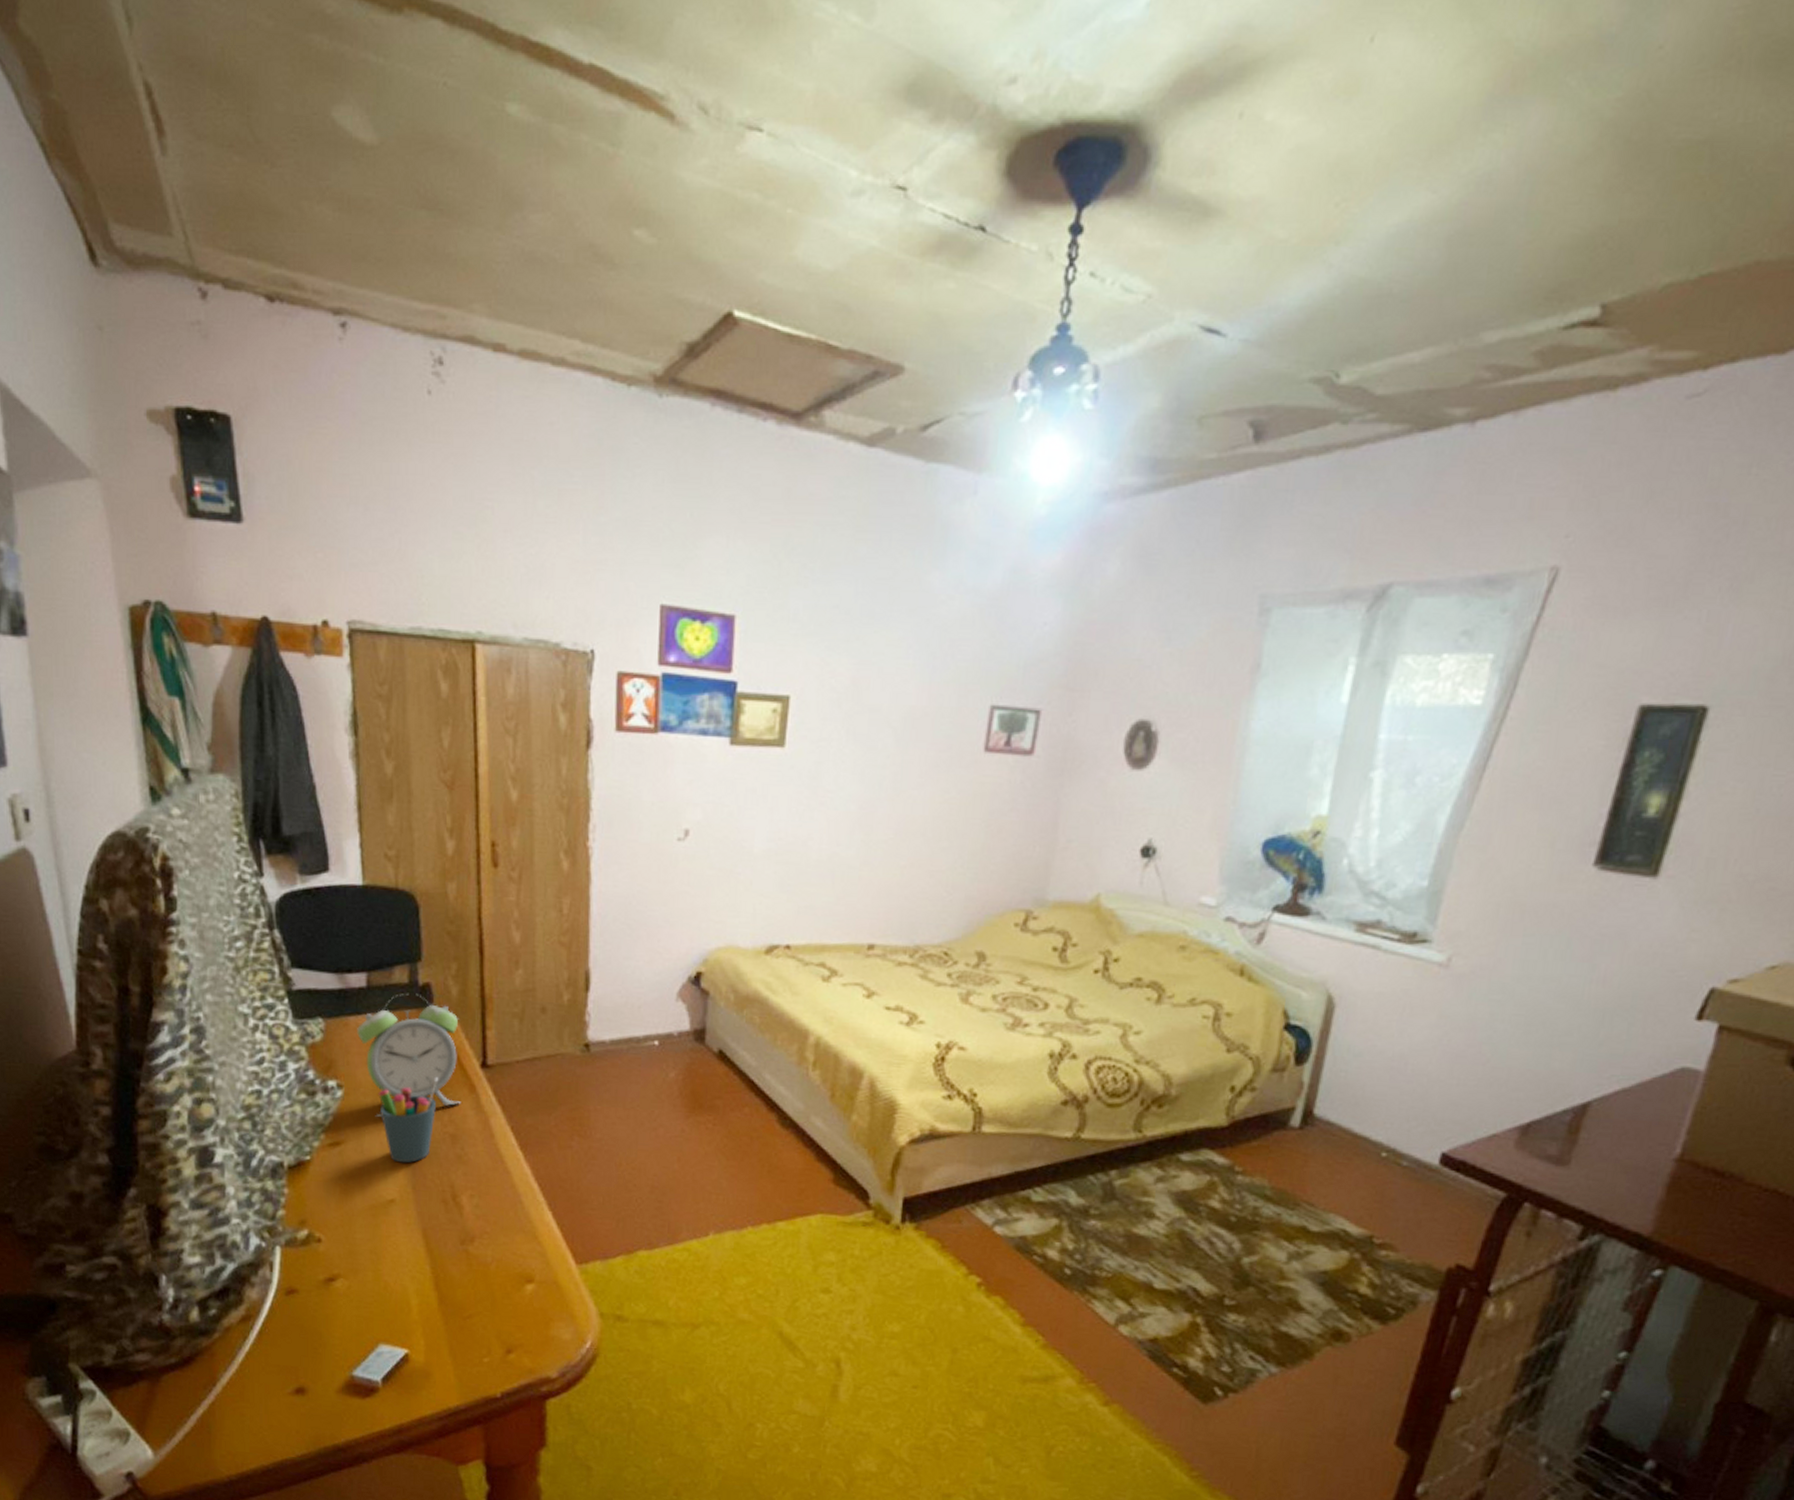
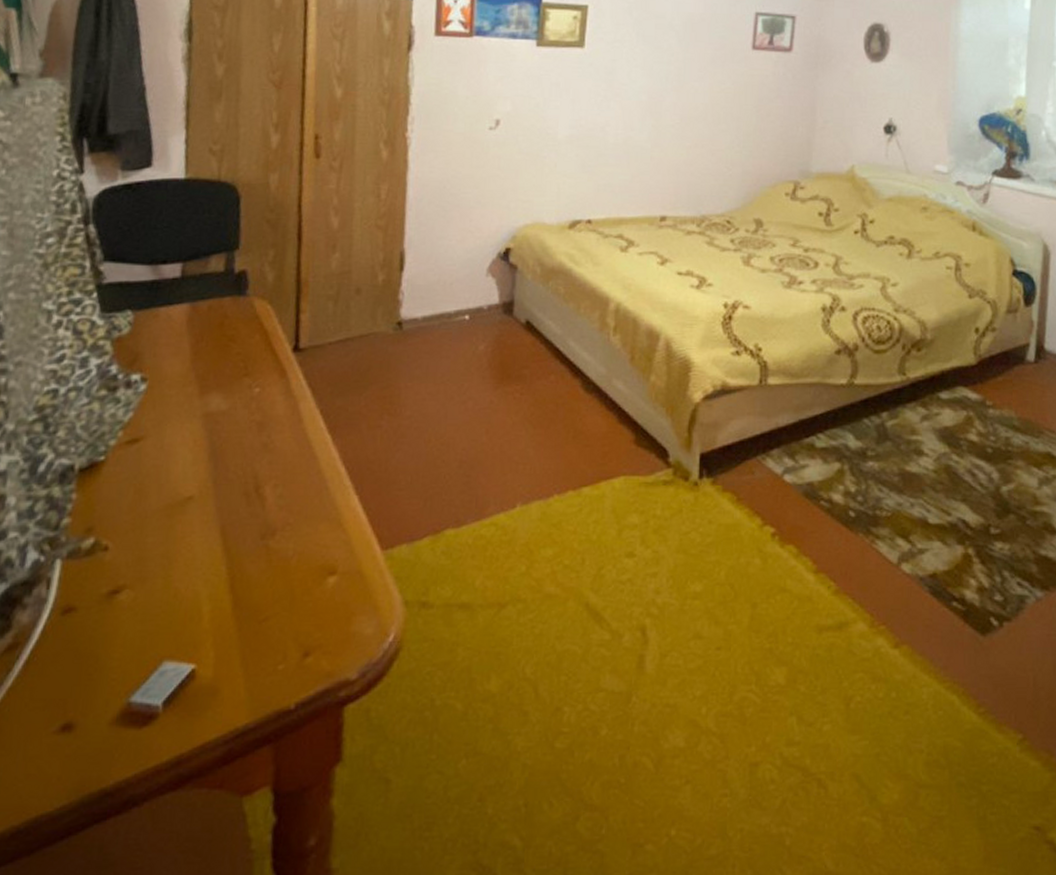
alarm clock: present [357,993,462,1117] -> none [167,281,274,409]
pen holder: present [378,1076,439,1163] -> none [183,363,249,456]

